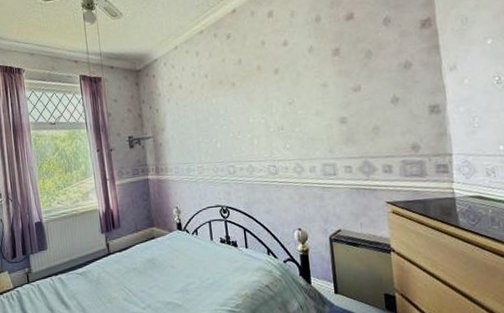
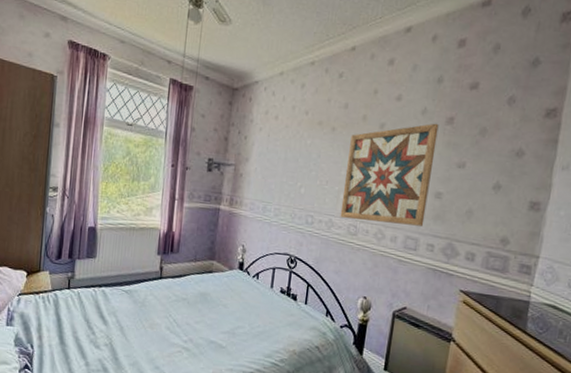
wall art: none [251,57,337,161] -> present [340,123,439,226]

